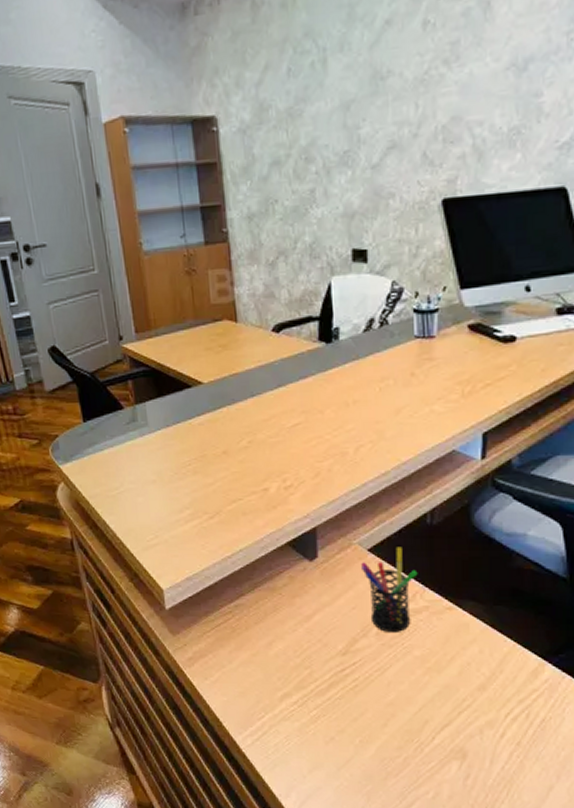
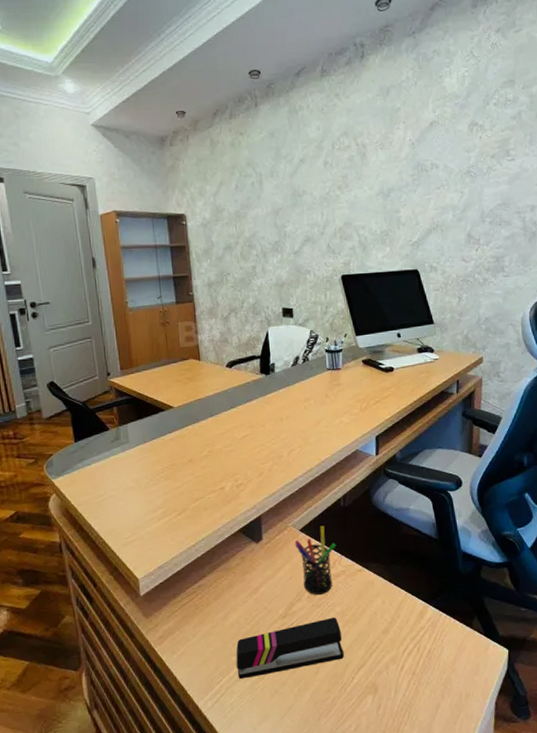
stapler: none [281,661,422,719] -> present [236,617,344,680]

